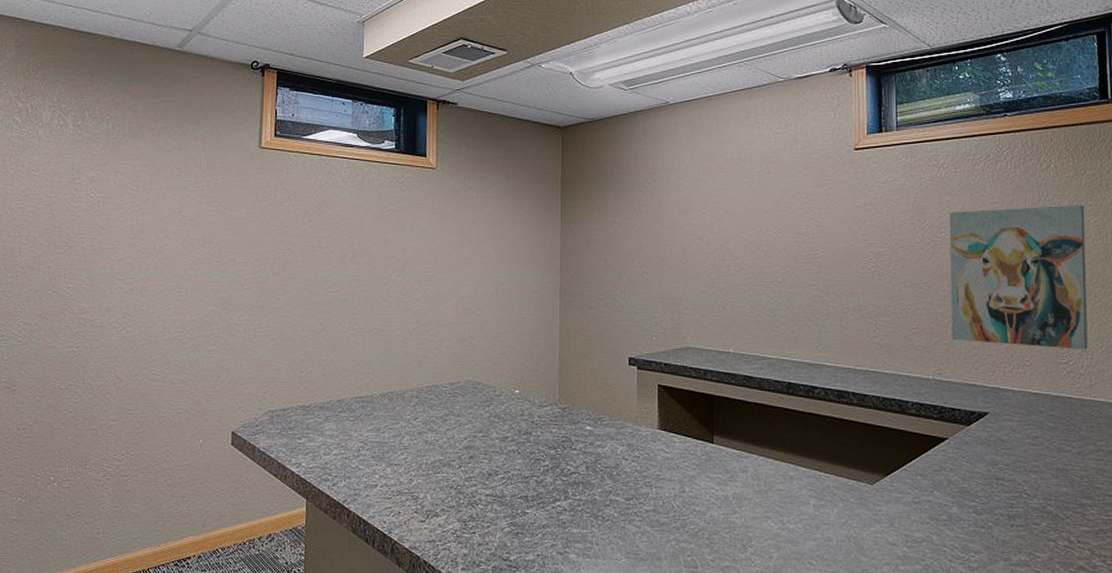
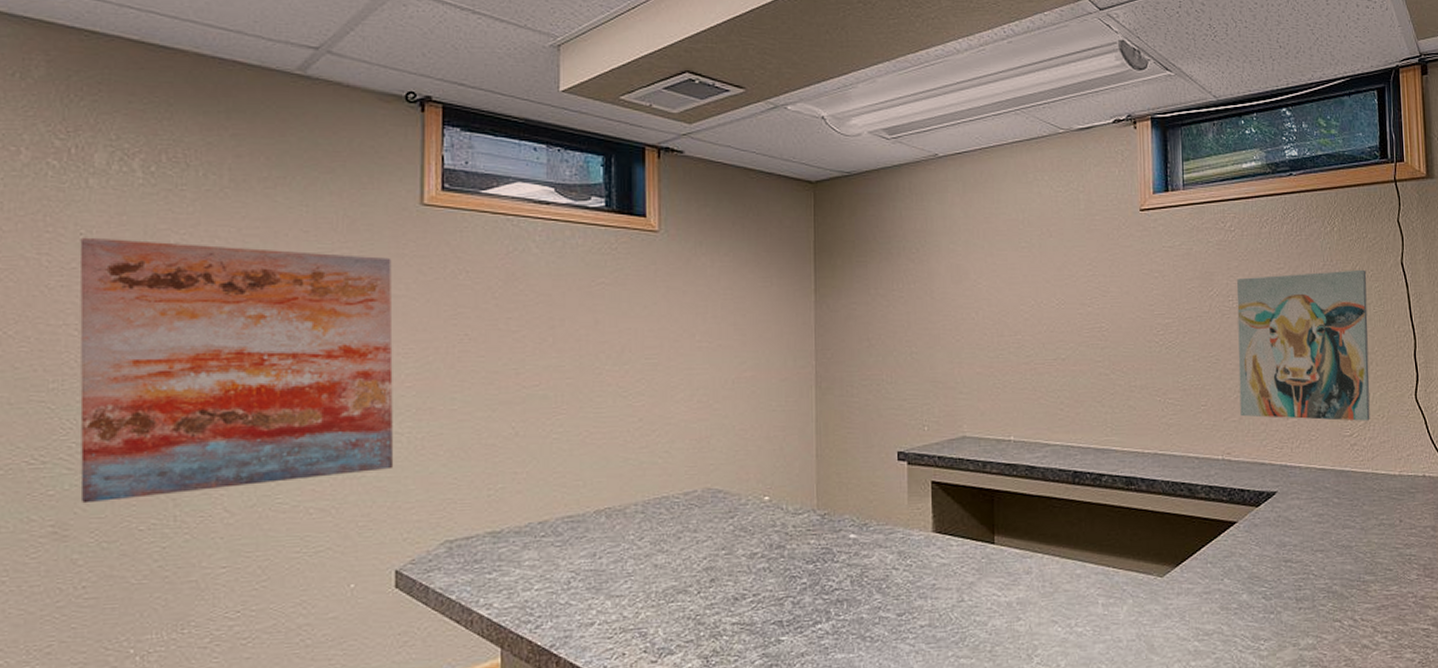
wall art: none [24,173,237,367] -> present [79,237,393,504]

